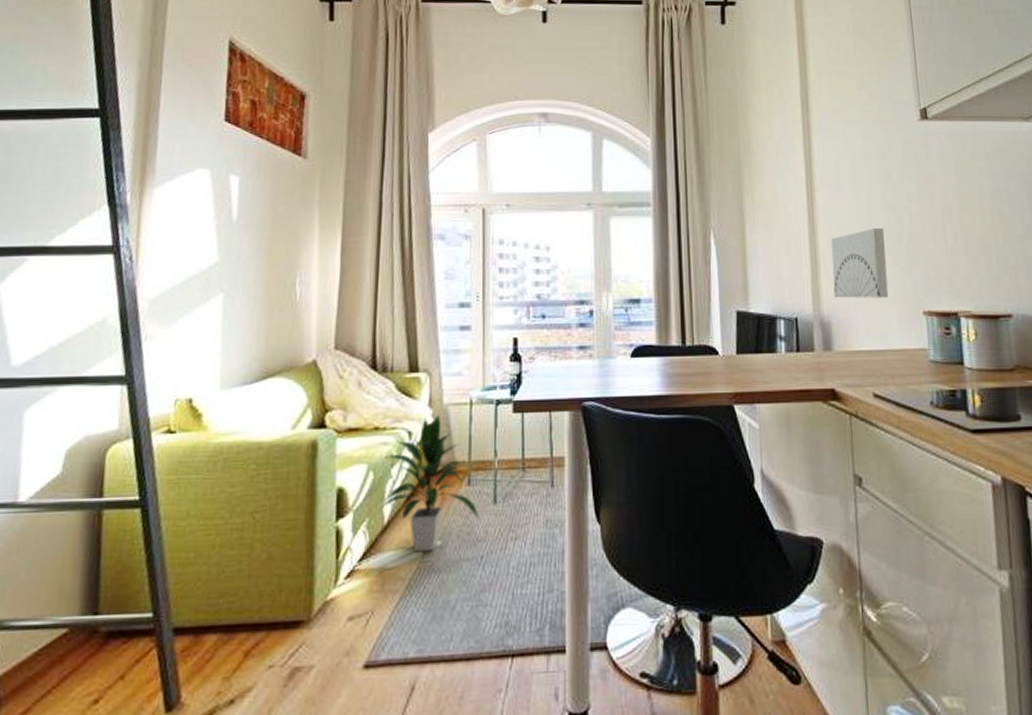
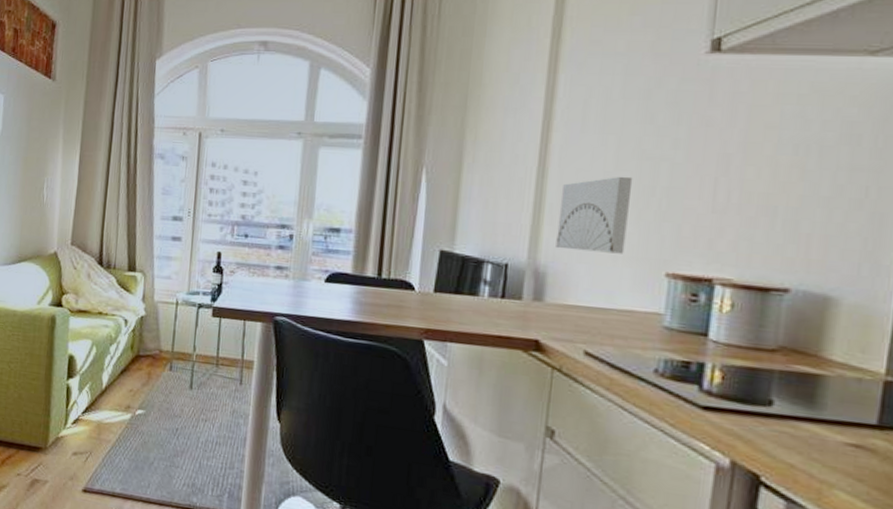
indoor plant: present [381,413,479,553] -> none [100,308,177,417]

